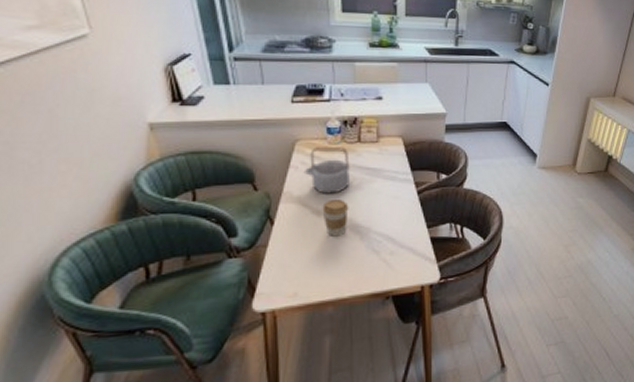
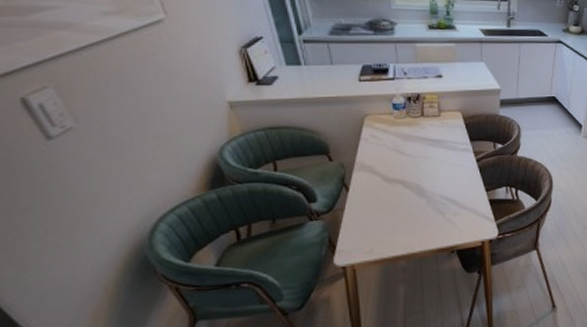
teapot: present [303,147,350,194] -> none [373,121,415,163]
coffee cup: present [322,198,349,237] -> none [392,167,416,201]

